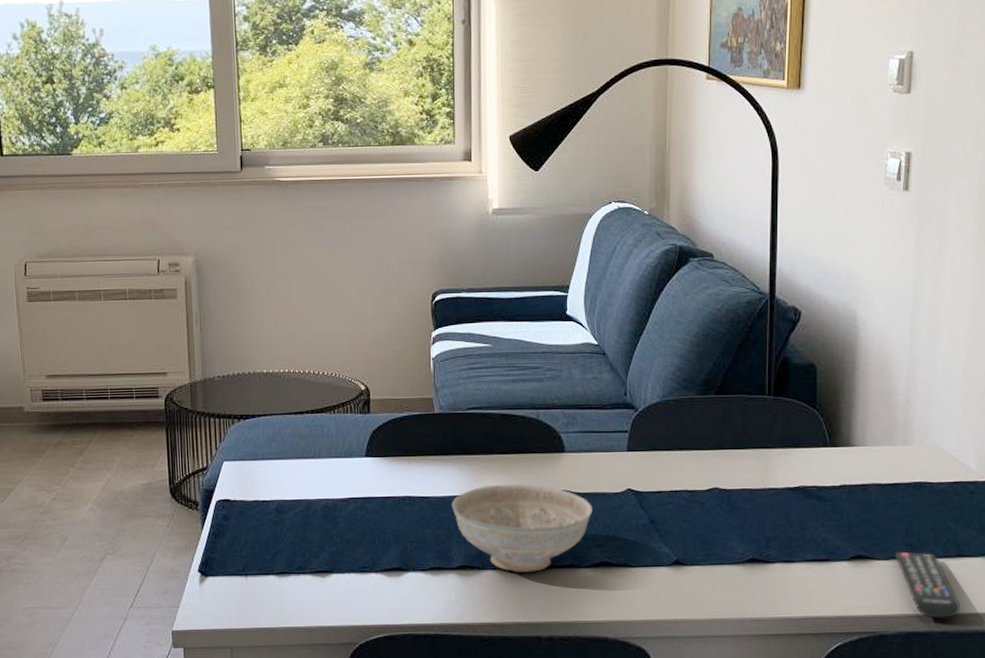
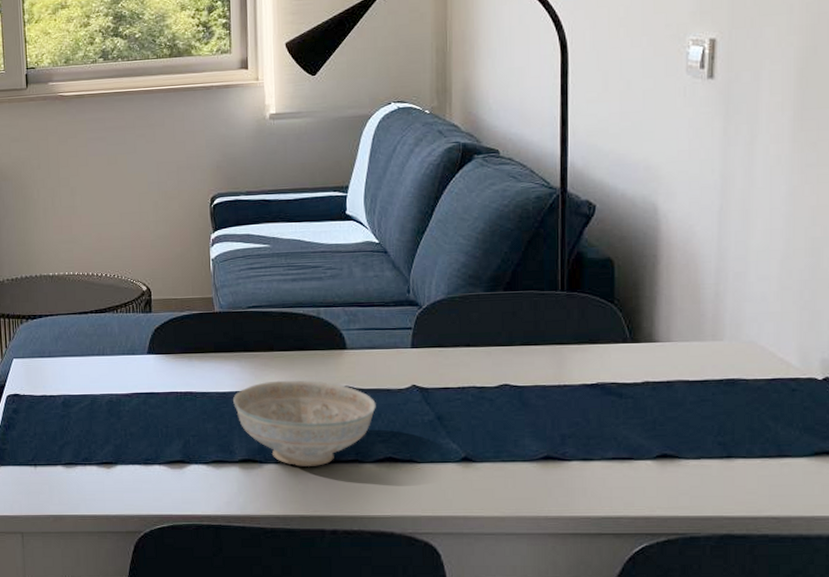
remote control: present [895,551,961,619] -> none [706,451,783,521]

